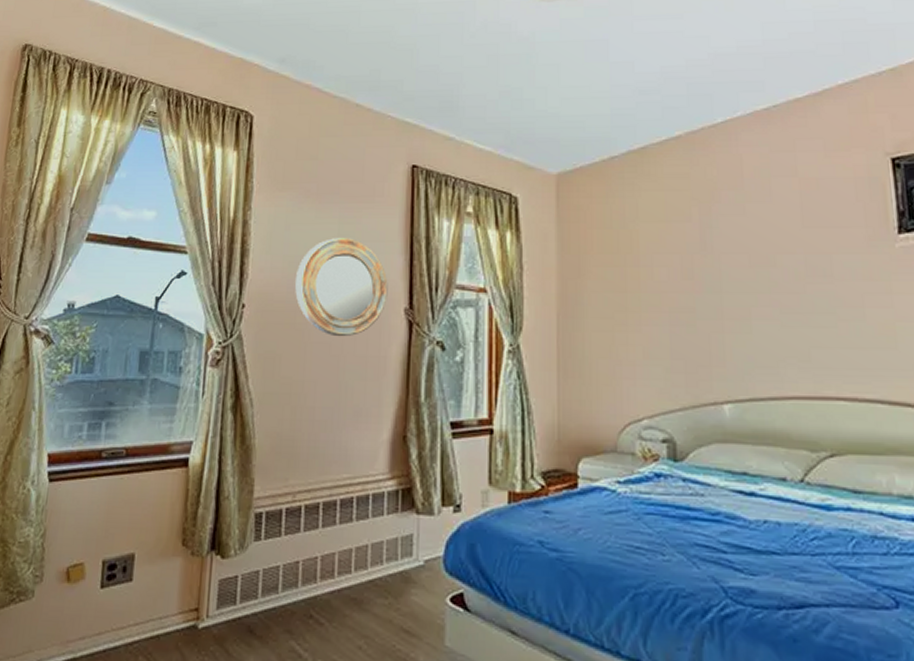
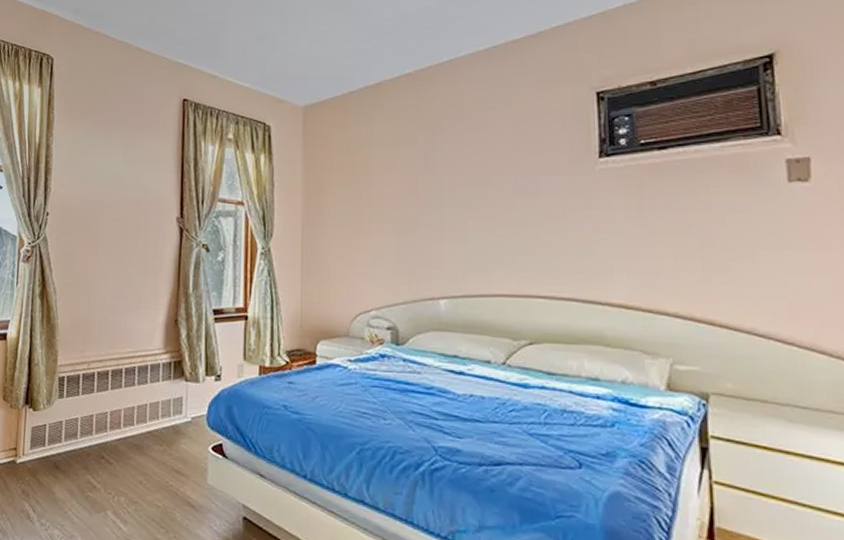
home mirror: present [295,238,388,337] -> none [88,159,163,240]

